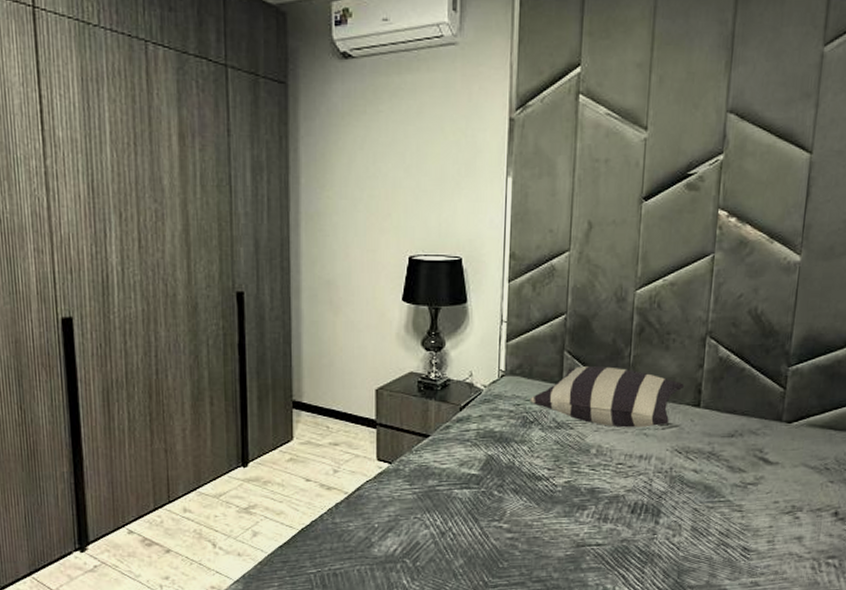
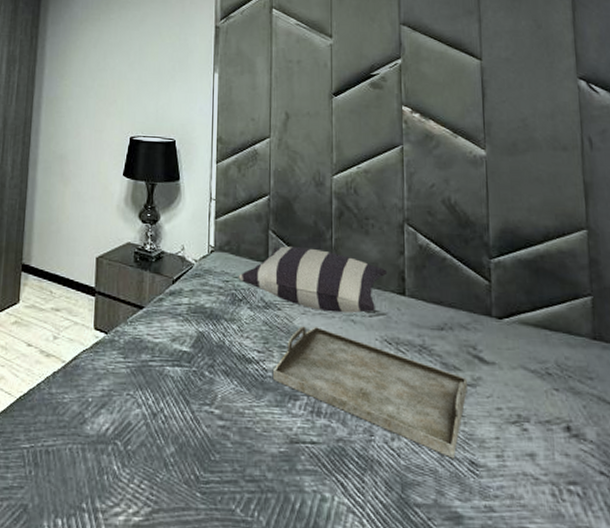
serving tray: none [563,442,750,547] -> present [273,326,467,459]

